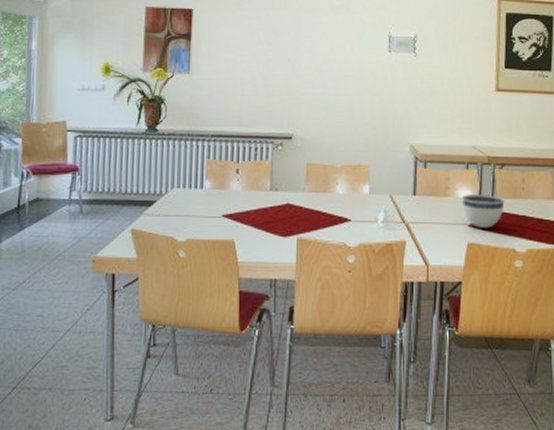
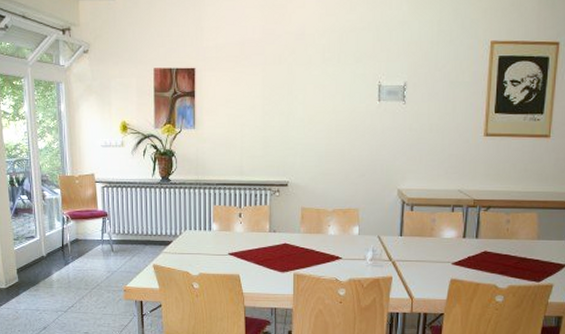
bowl: present [462,195,505,228] -> none [447,235,489,266]

